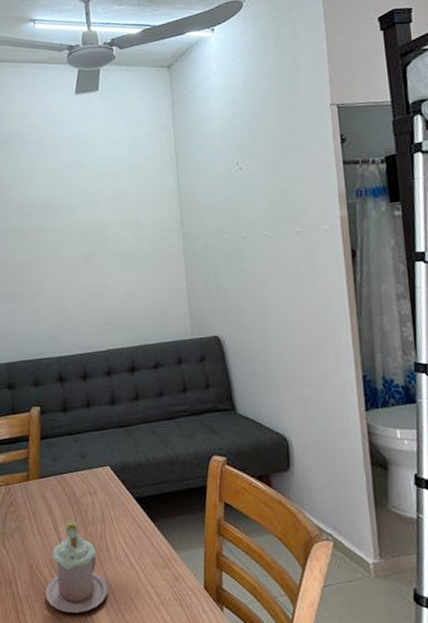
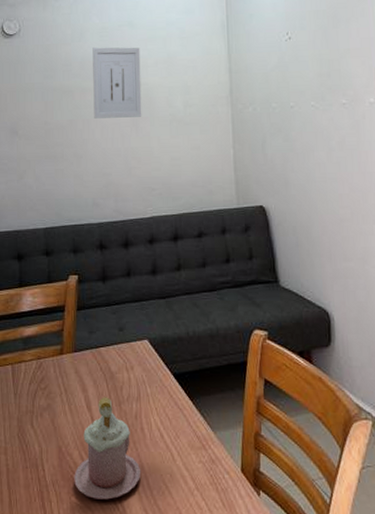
wall art: none [43,185,95,257] -> present [92,47,142,119]

